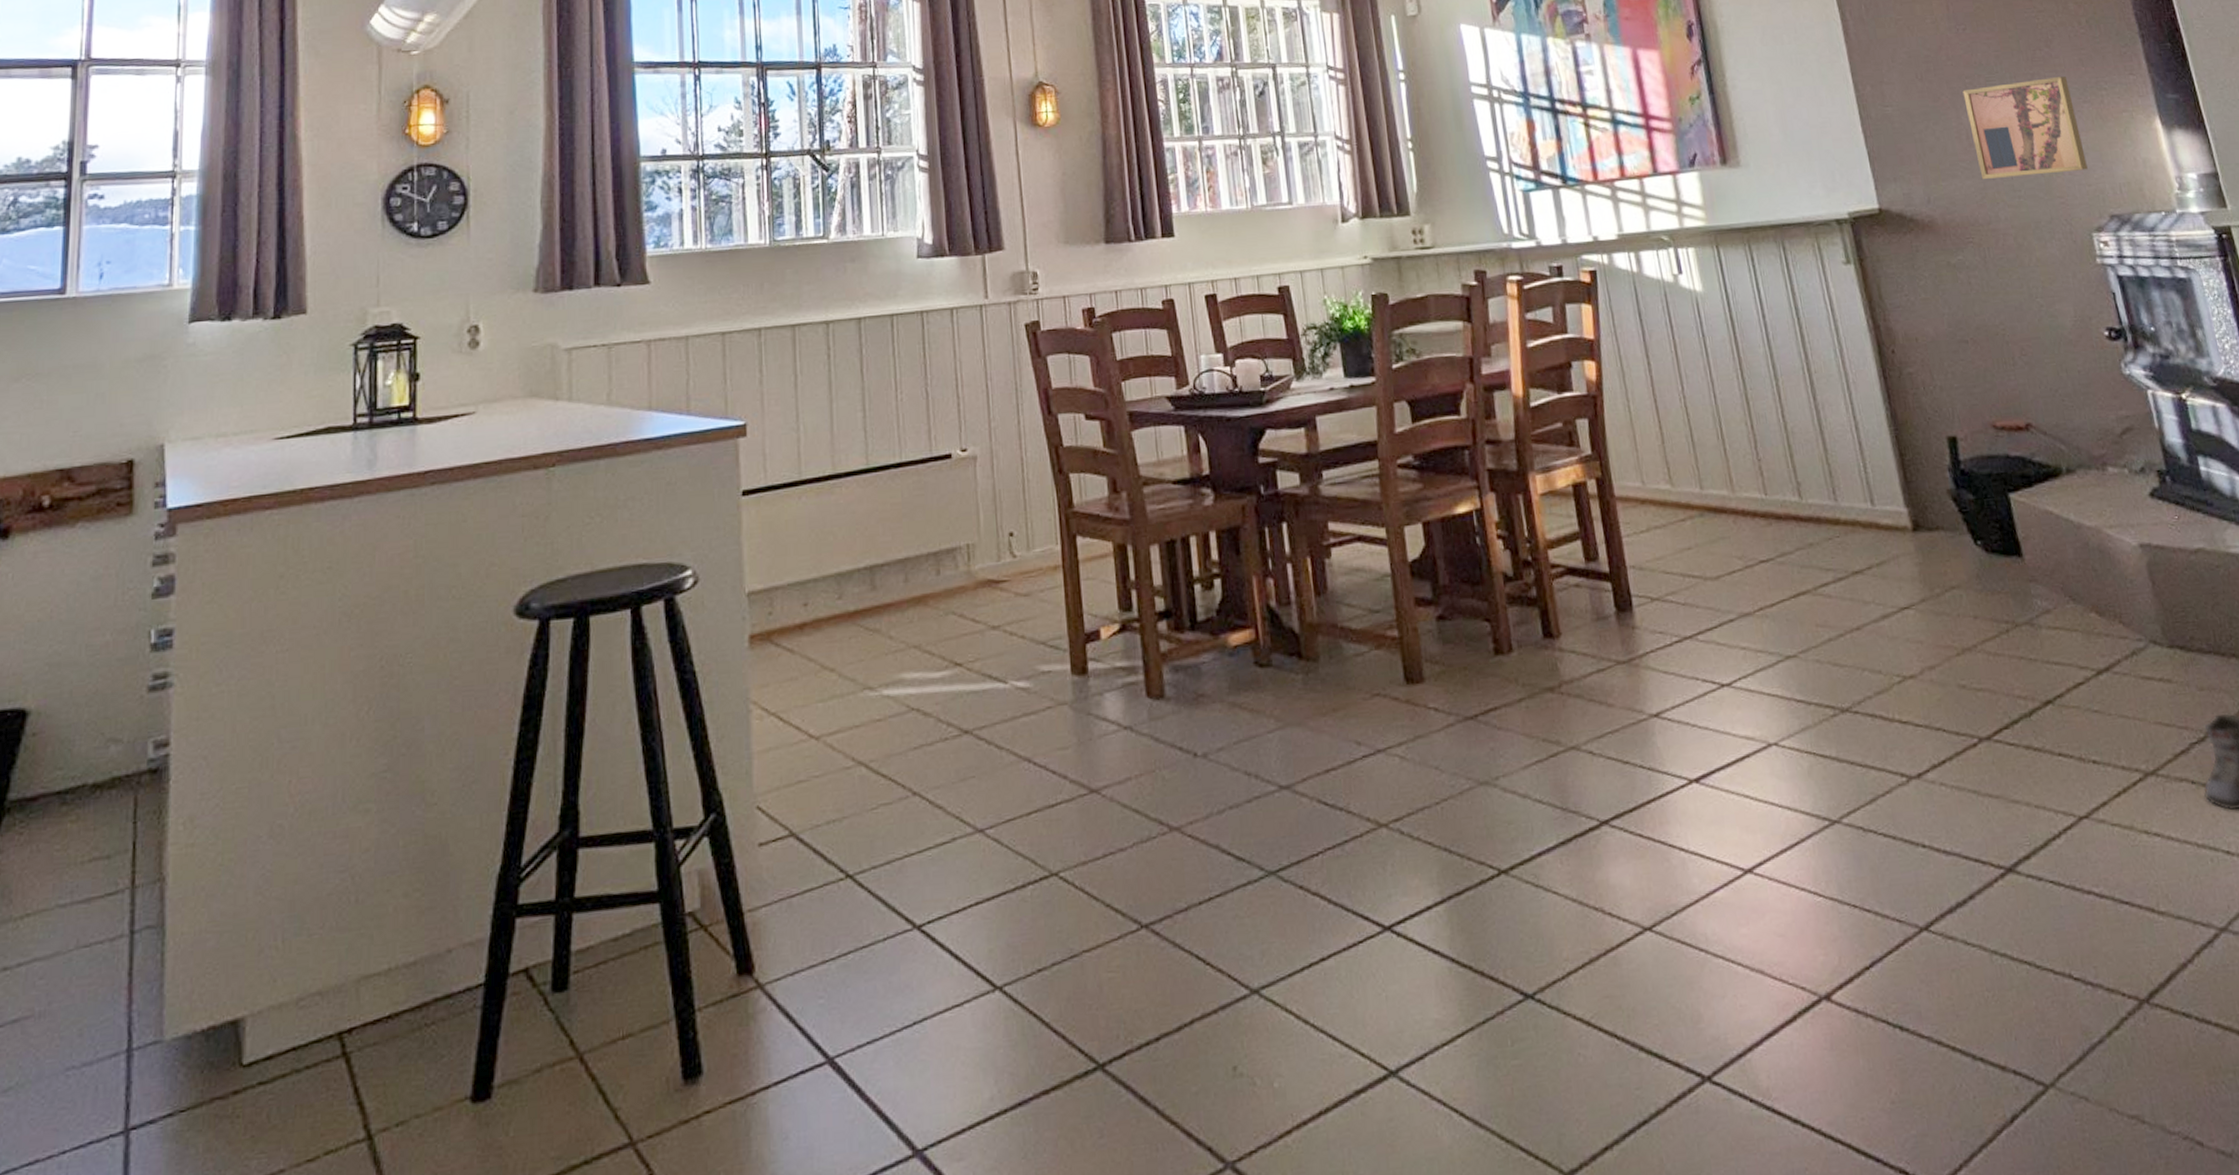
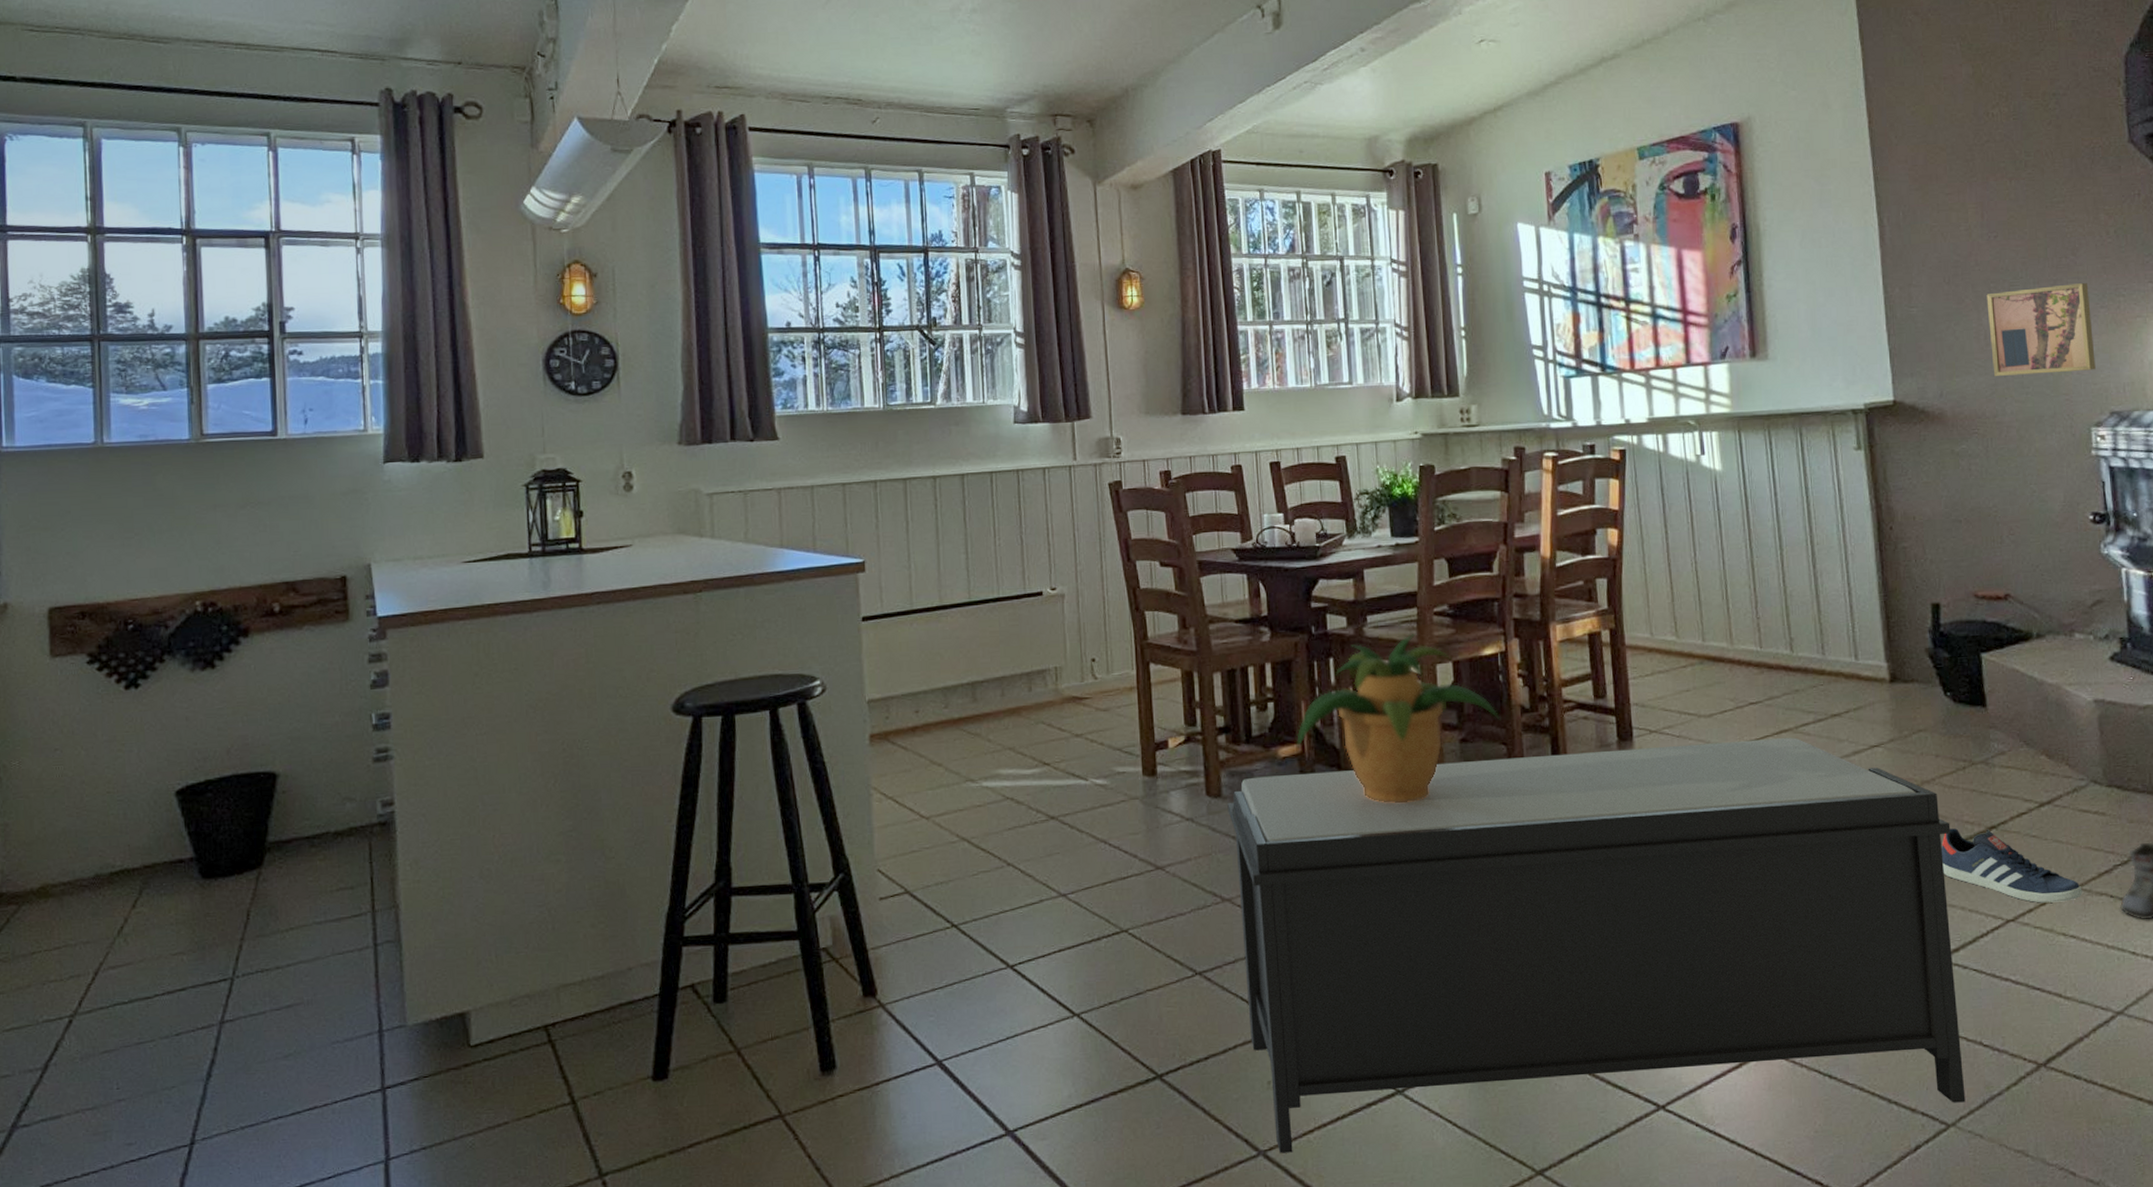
bench: none [1172,601,2062,1165] -> present [1227,737,1966,1154]
potted plant: none [1249,491,1482,698] -> present [1296,634,1501,803]
sneaker: none [1993,704,2160,794] -> present [1941,828,2082,903]

